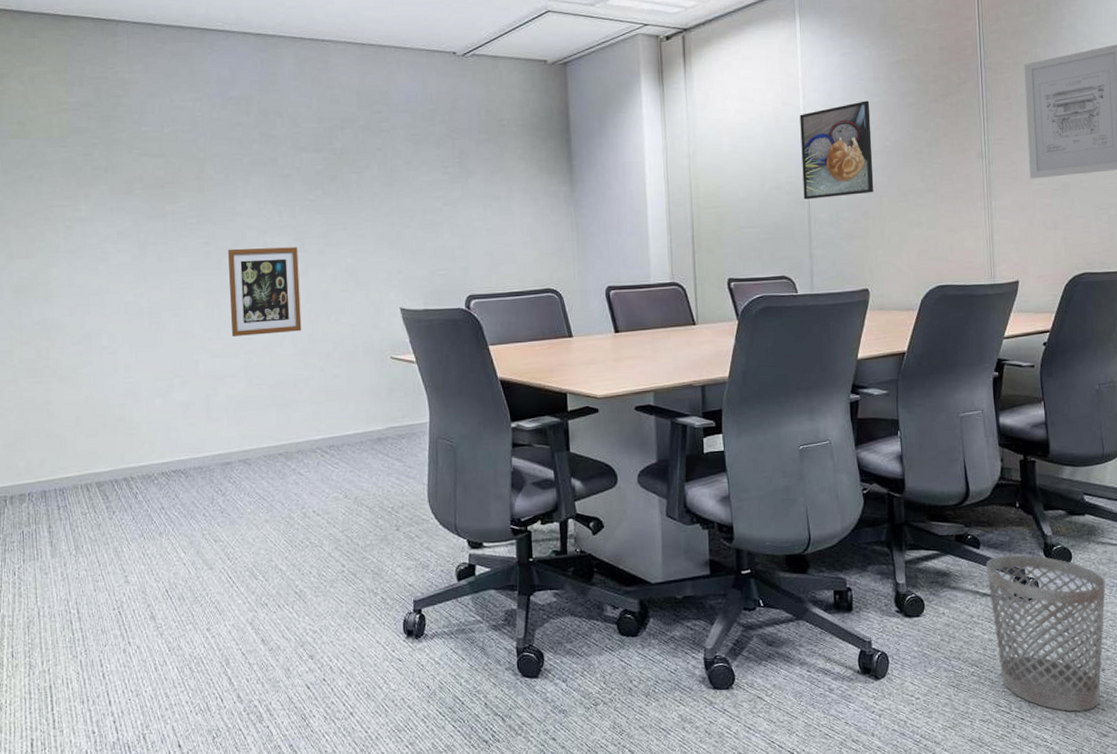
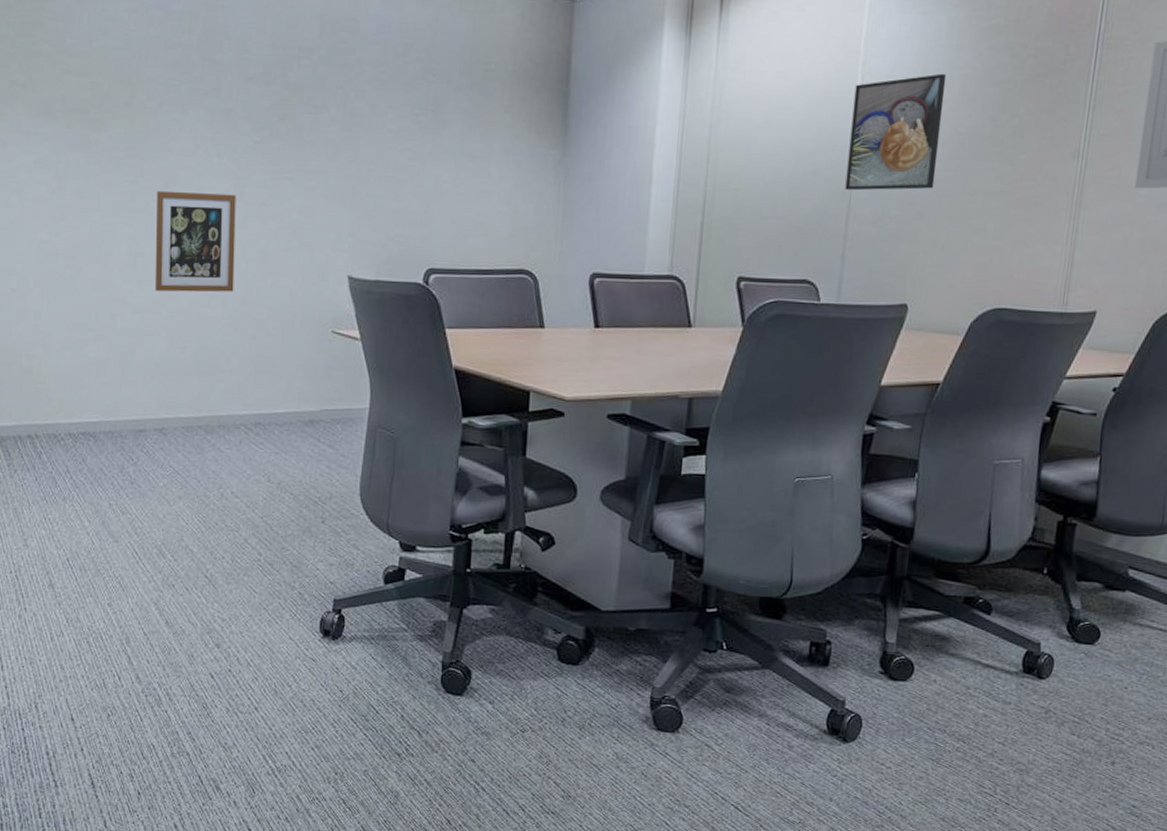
wastebasket: present [986,554,1106,712] -> none [991,625,1136,804]

